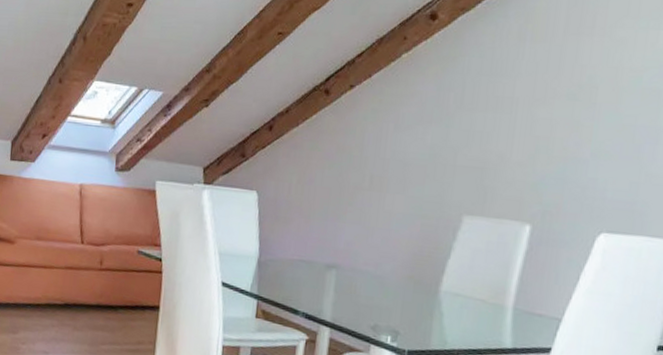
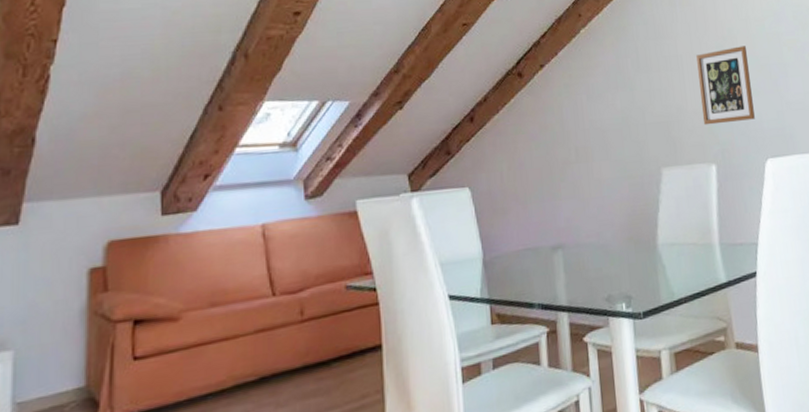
picture frame: none [526,98,608,186] -> present [696,46,755,126]

